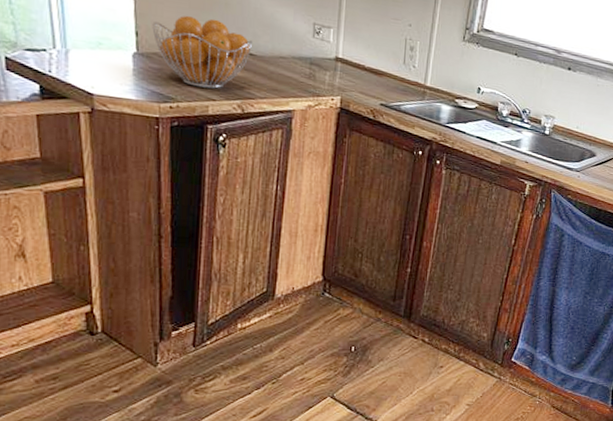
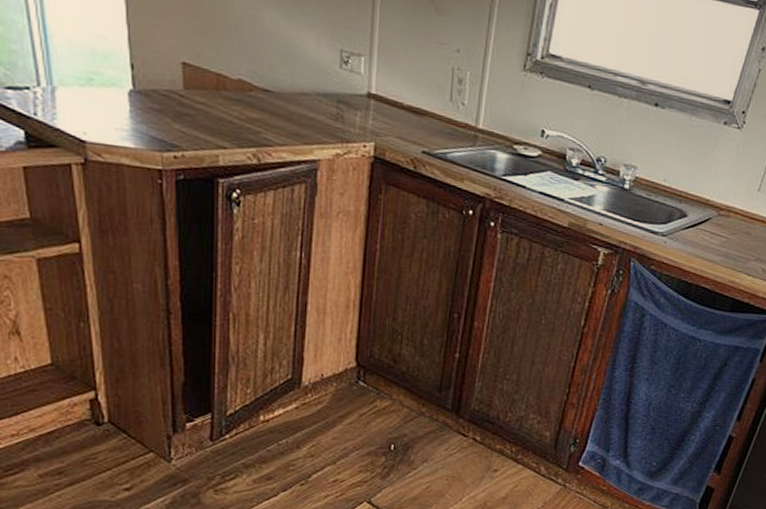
fruit basket: present [152,15,253,89] -> none [150,42,269,134]

